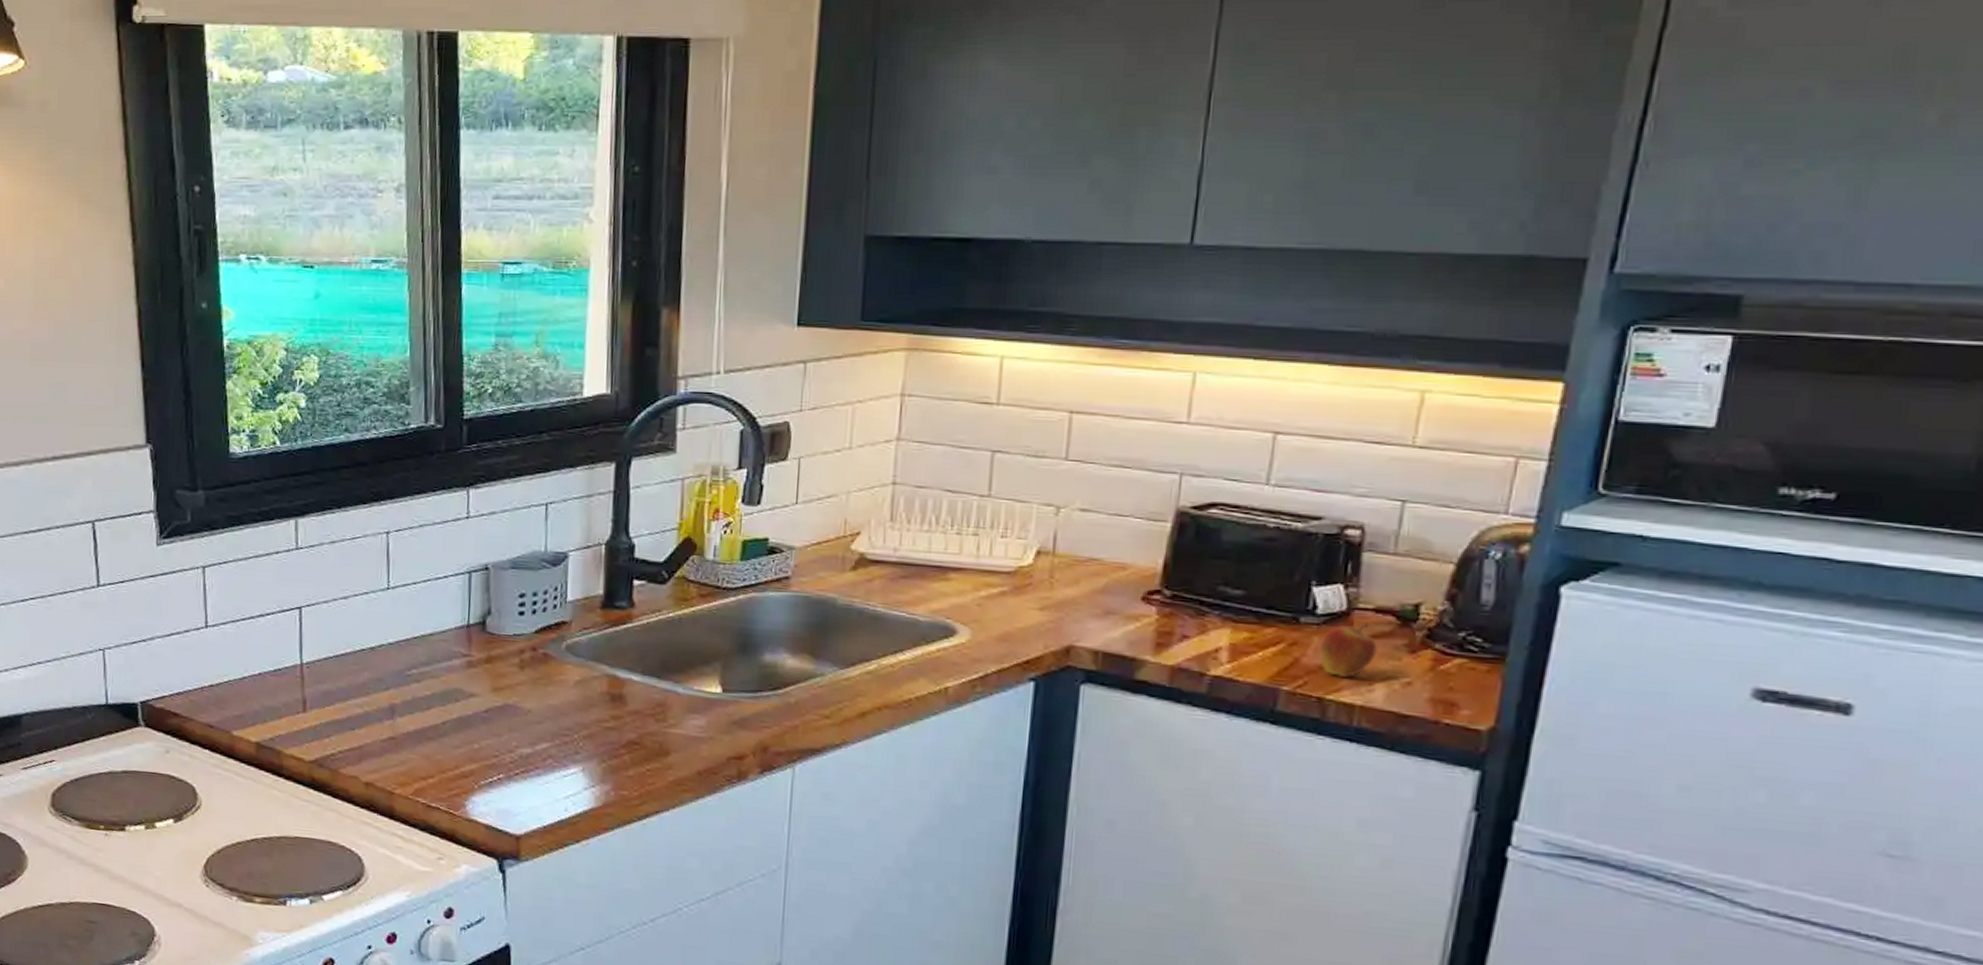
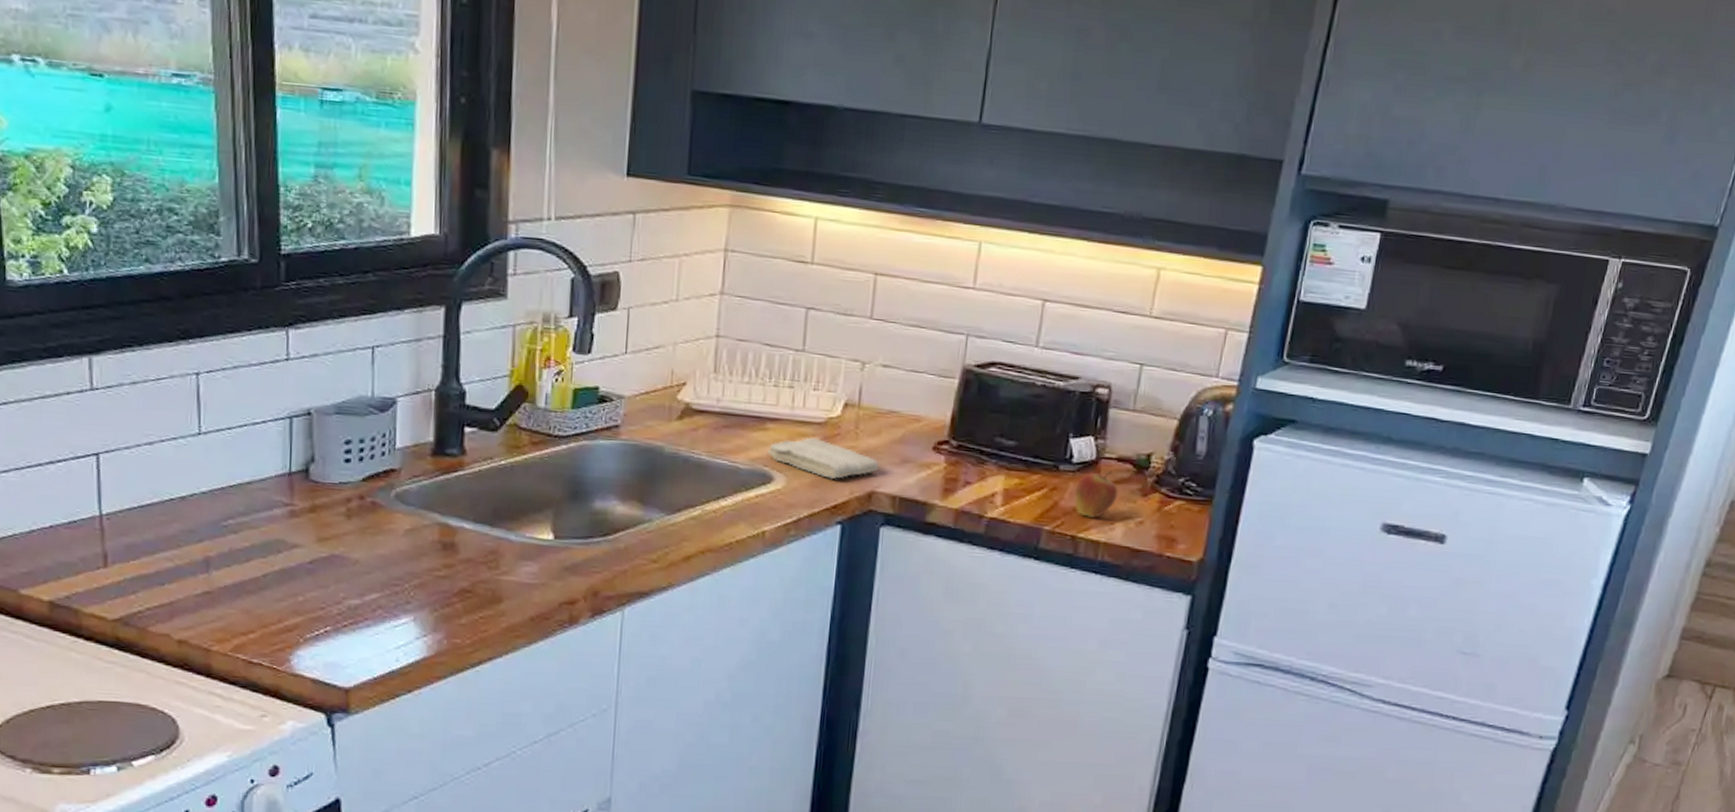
washcloth: none [949,587,1079,633] -> present [767,437,880,480]

